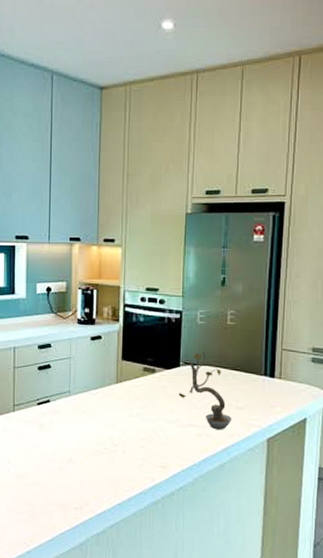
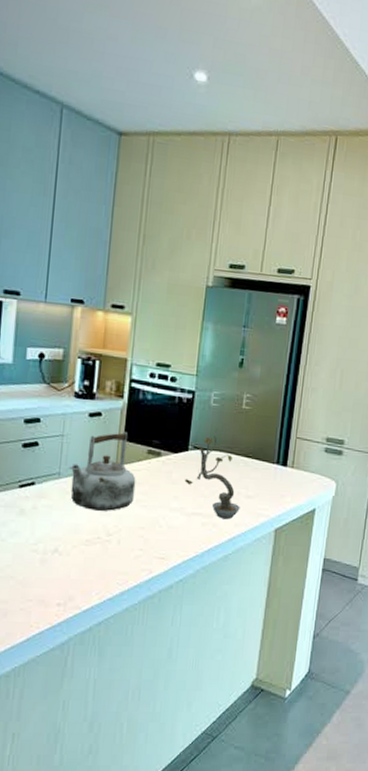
kettle: none [76,351,135,424] -> present [68,431,136,511]

